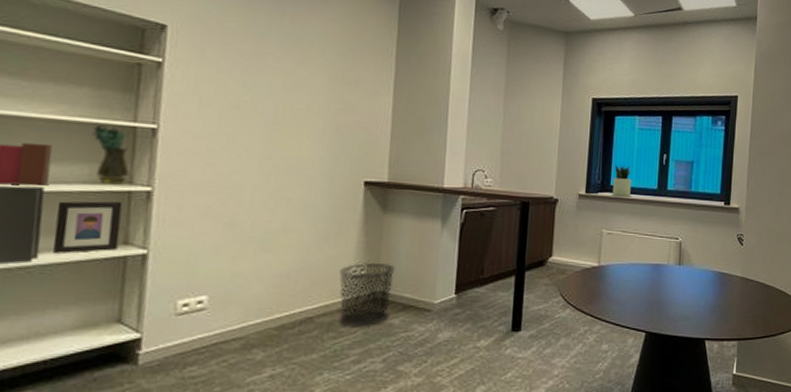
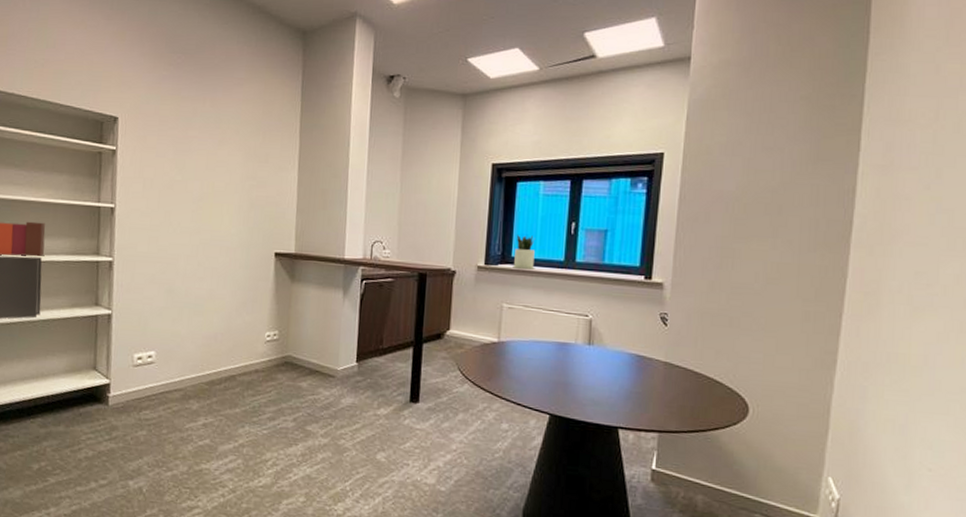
picture frame: present [53,201,123,254] -> none [49,269,93,312]
vase: present [92,124,130,185] -> none [71,205,97,256]
trash can: present [339,262,395,327] -> none [256,328,303,388]

